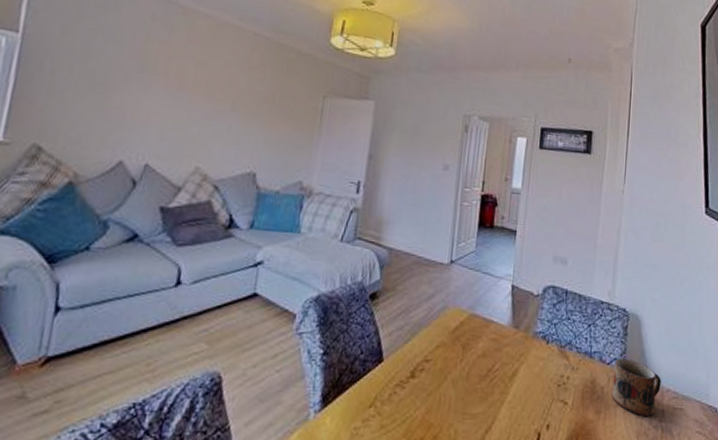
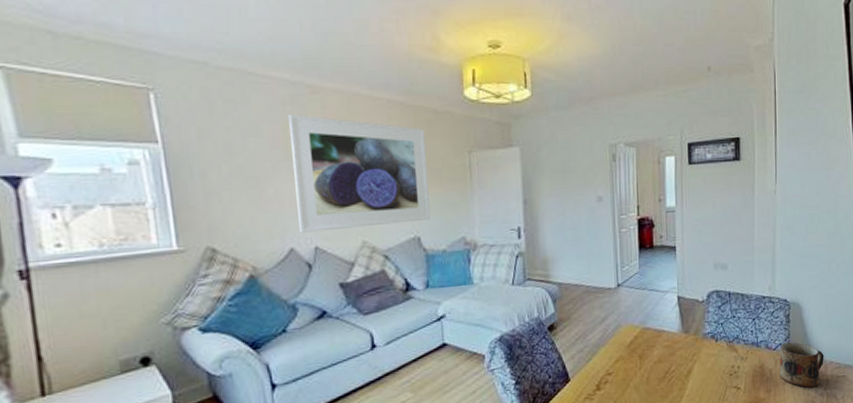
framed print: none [134,28,285,157] -> present [287,113,432,233]

